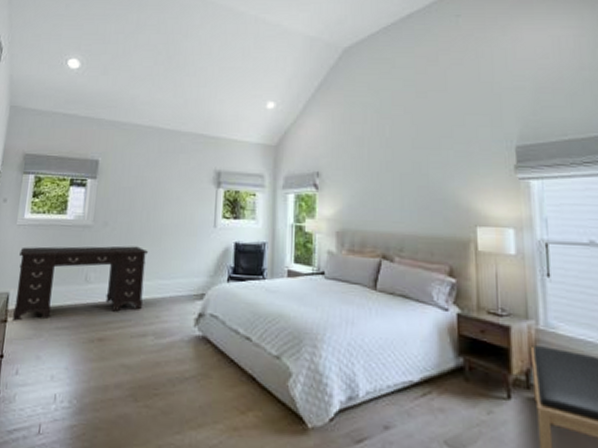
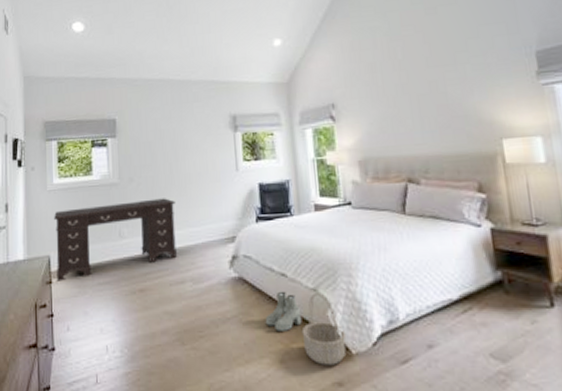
boots: none [223,355,262,398] -> present [265,291,302,331]
basket: none [259,361,304,438] -> present [301,293,347,365]

